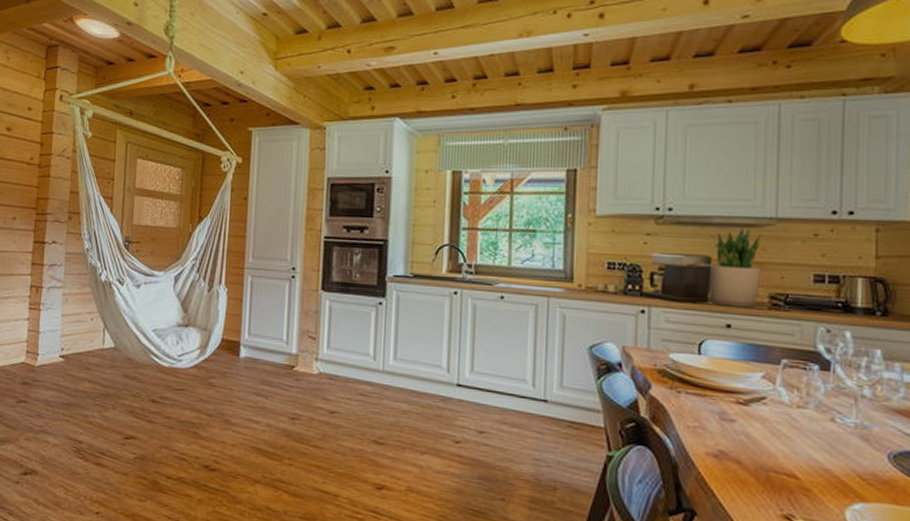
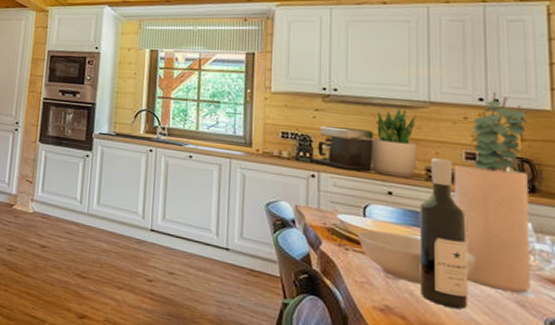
bowl: none [691,368,819,426] -> present [357,230,476,285]
bottle: none [757,283,811,449] -> present [419,158,468,309]
vase: none [798,203,884,427] -> present [453,92,531,294]

